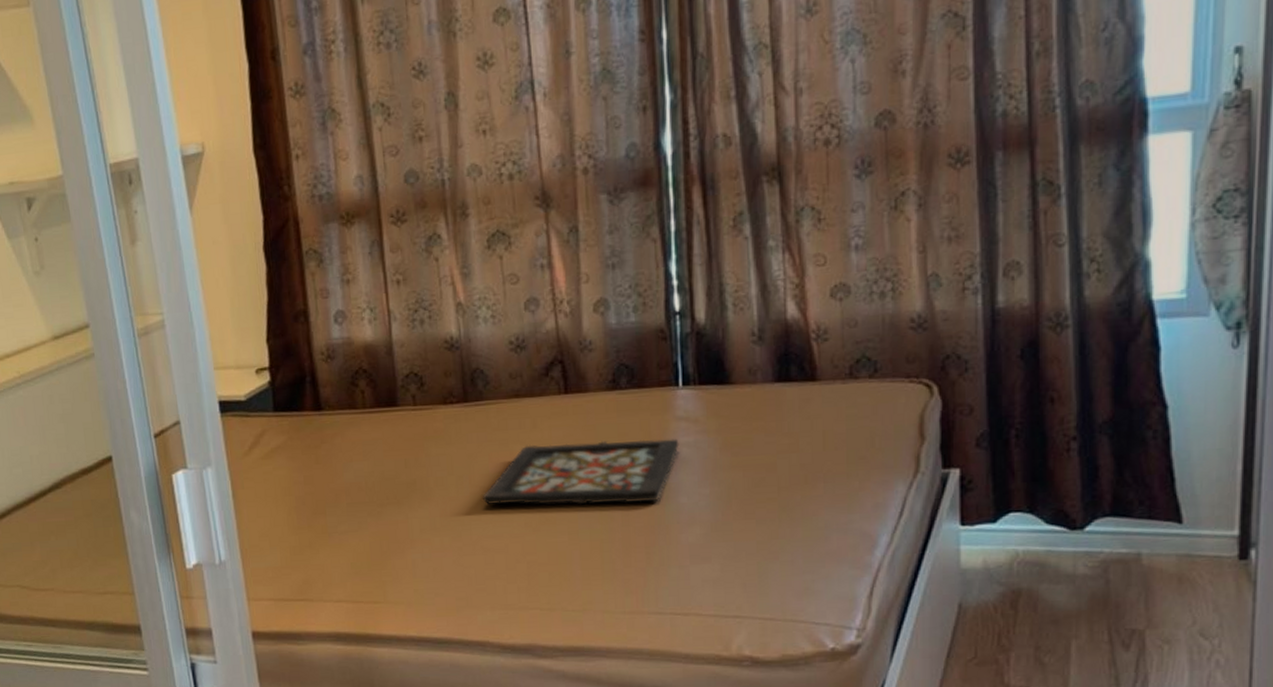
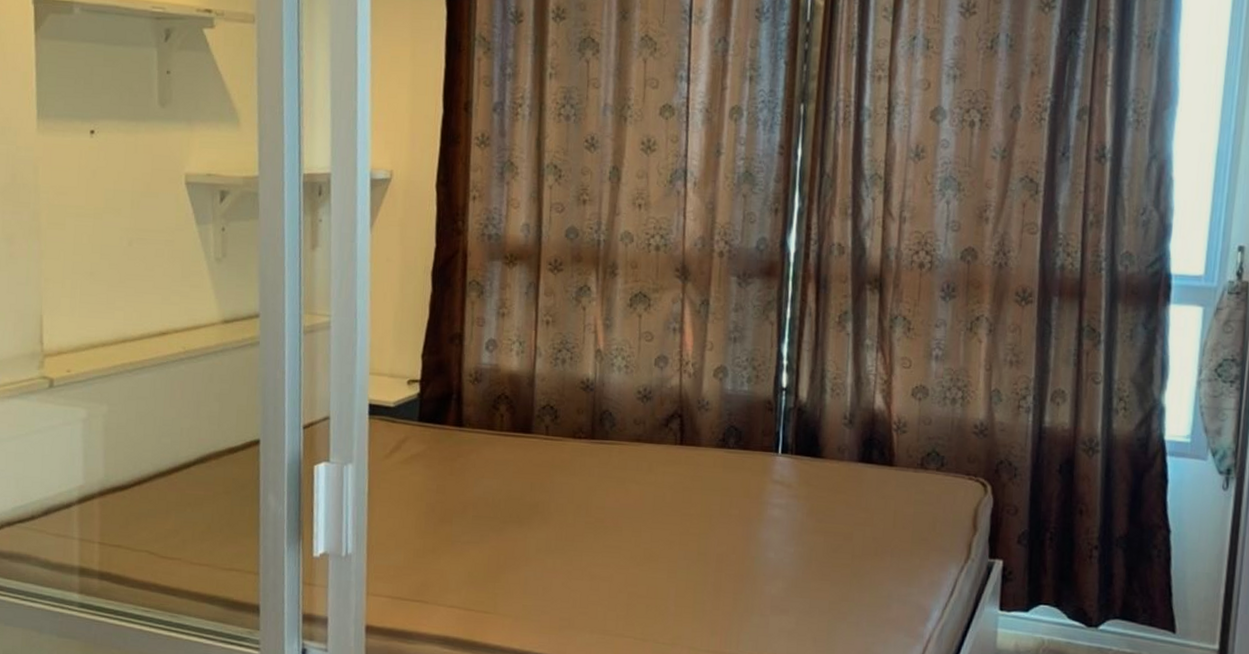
decorative tray: present [482,438,679,506] -> none [595,486,773,553]

